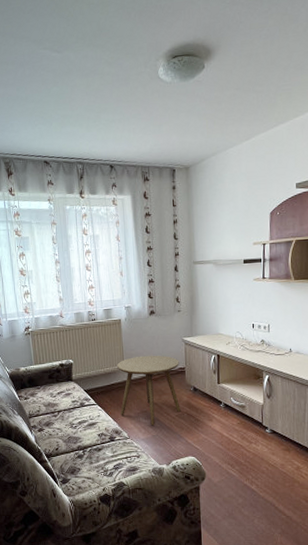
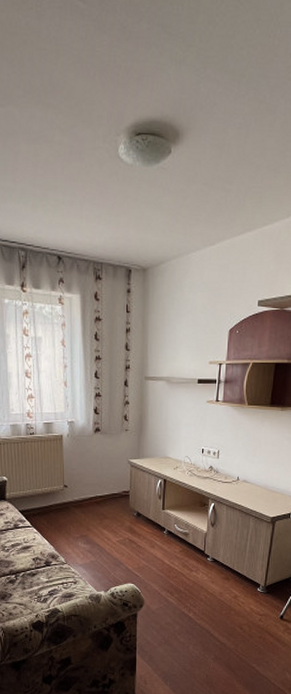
side table: present [117,355,181,426] -> none [57,476,124,551]

